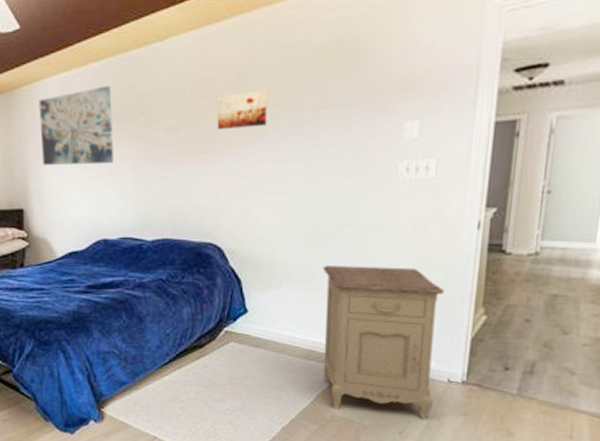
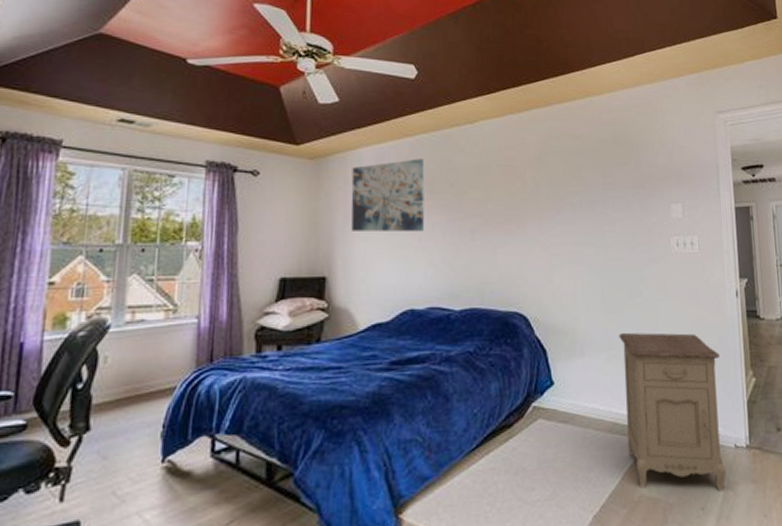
wall art: present [217,89,268,130] -> none [520,171,563,204]

